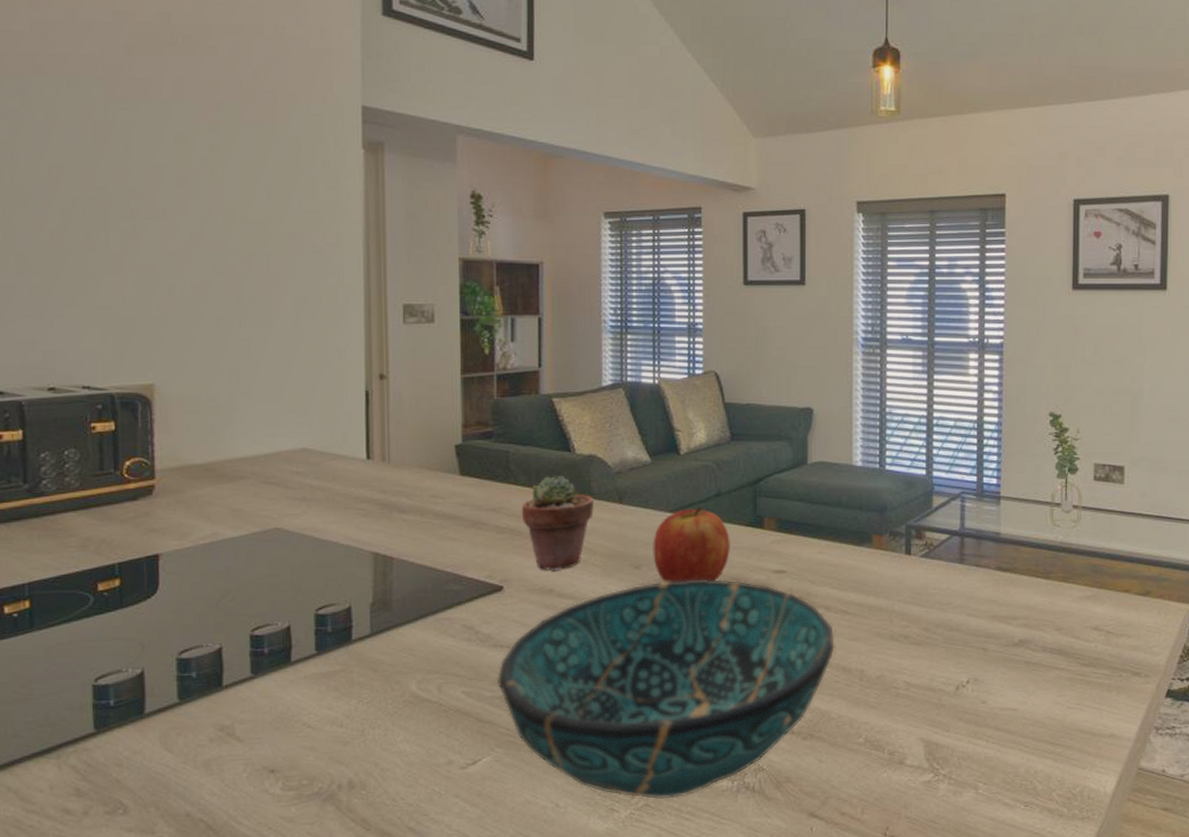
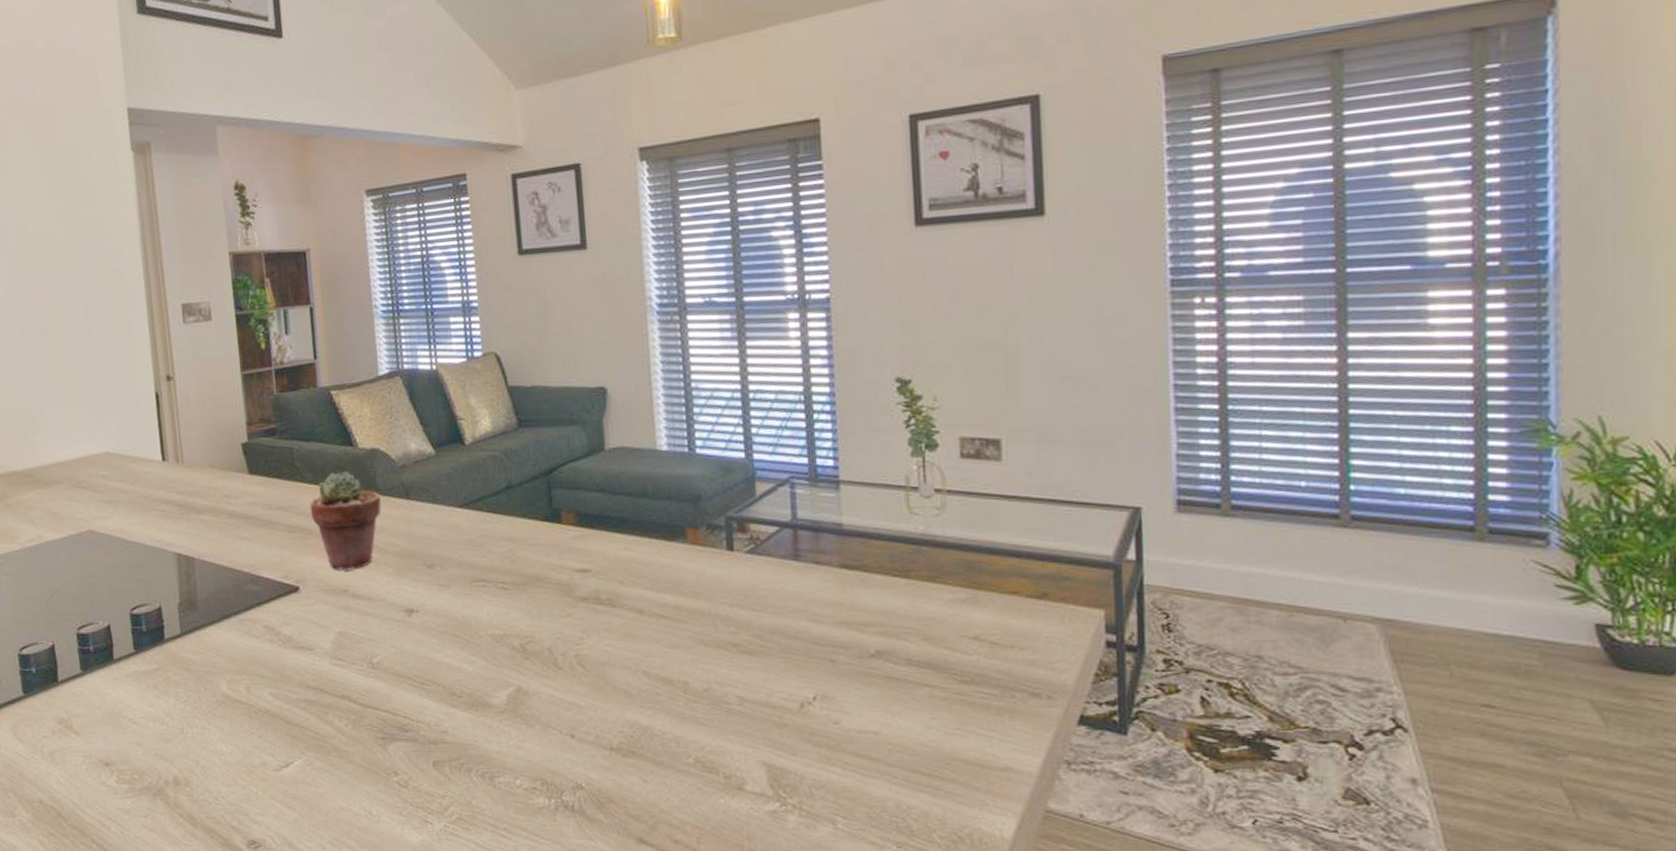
decorative bowl: present [496,579,835,800] -> none [300,579,653,814]
apple: present [652,505,730,582] -> none [443,499,527,583]

